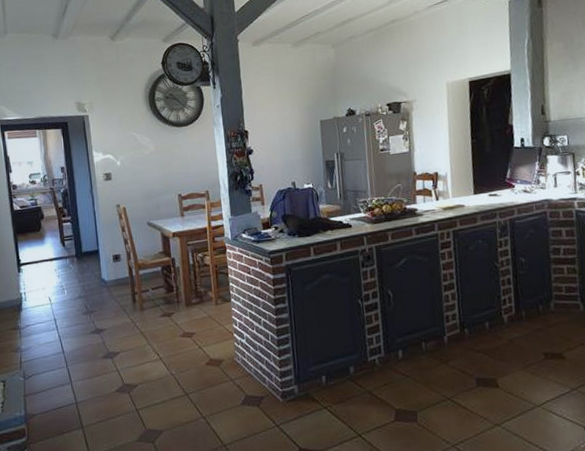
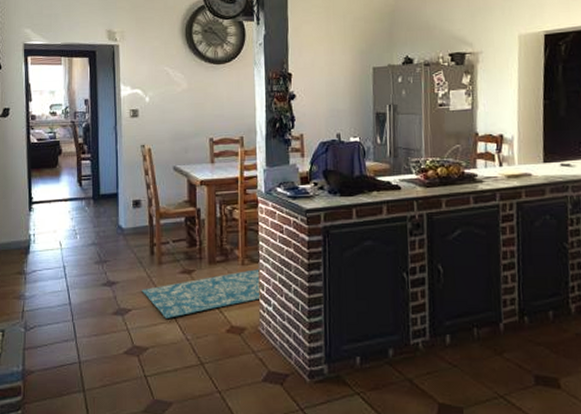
rug: none [127,306,236,357] -> present [141,268,262,318]

